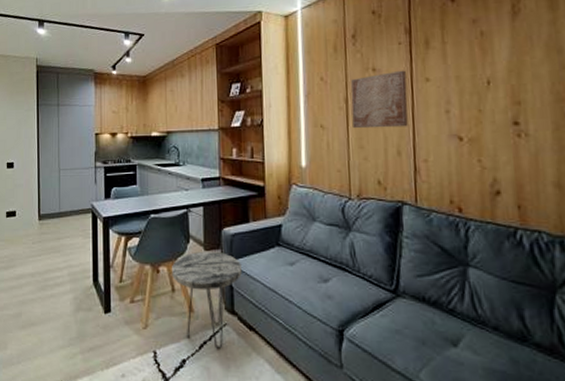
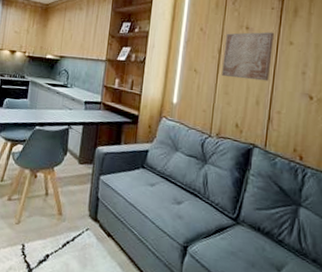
side table: present [172,251,242,349] -> none [47,164,109,249]

